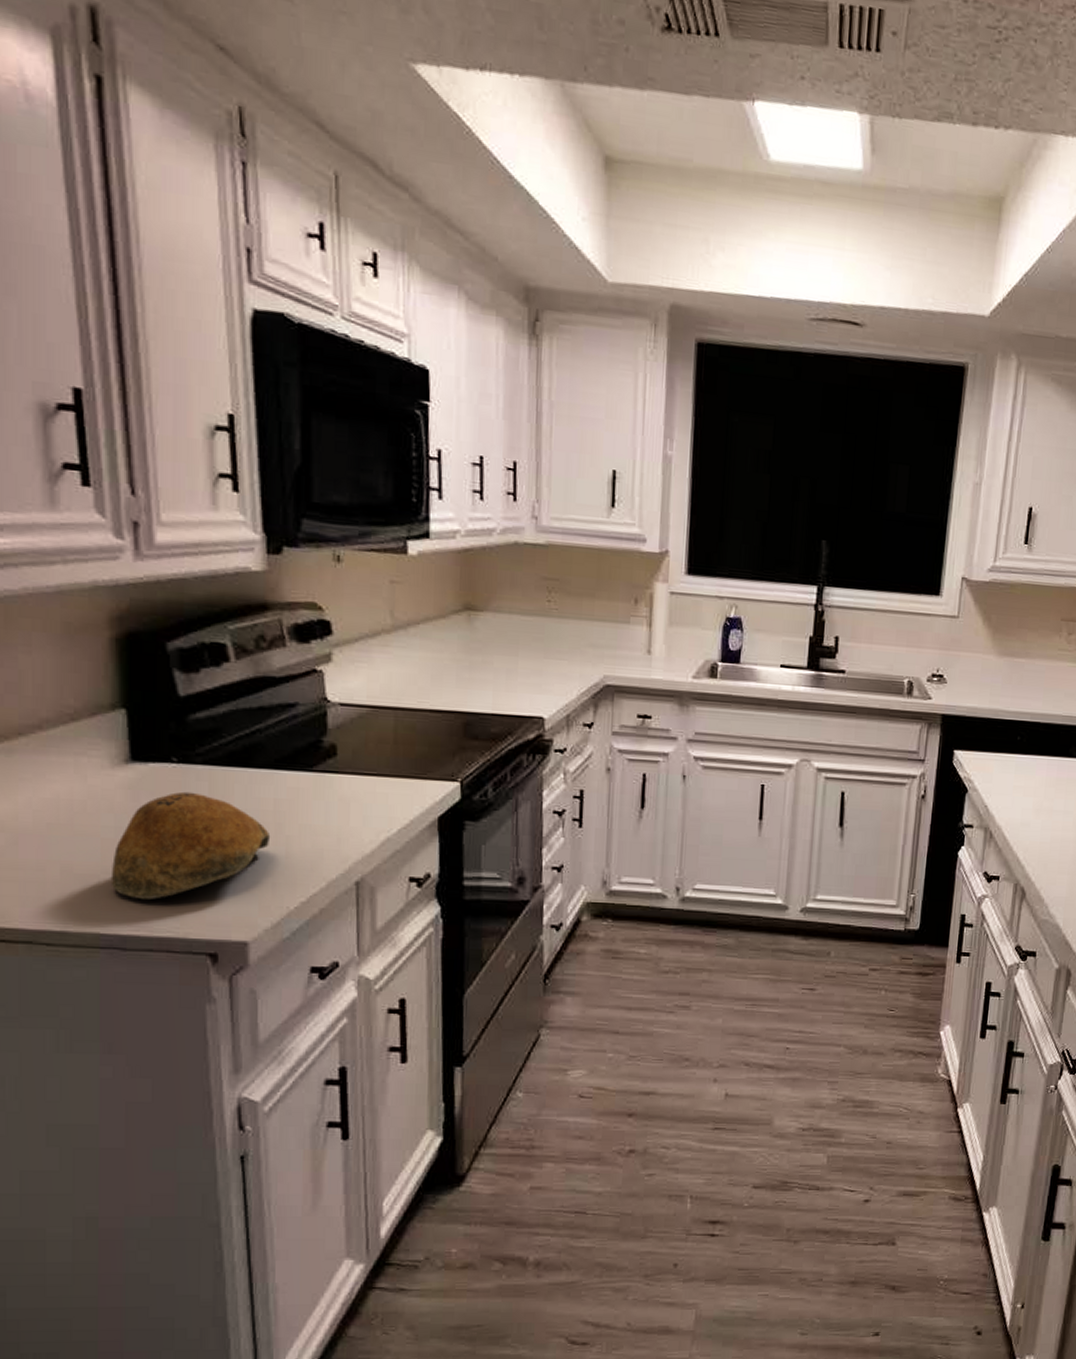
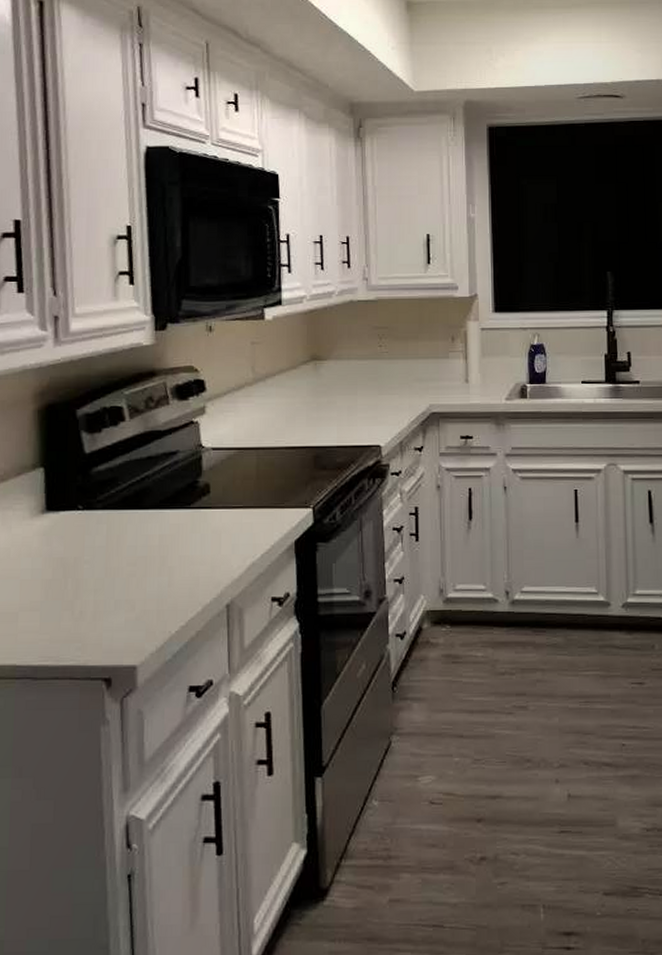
bowl: present [110,791,271,899] -> none [26,534,156,632]

